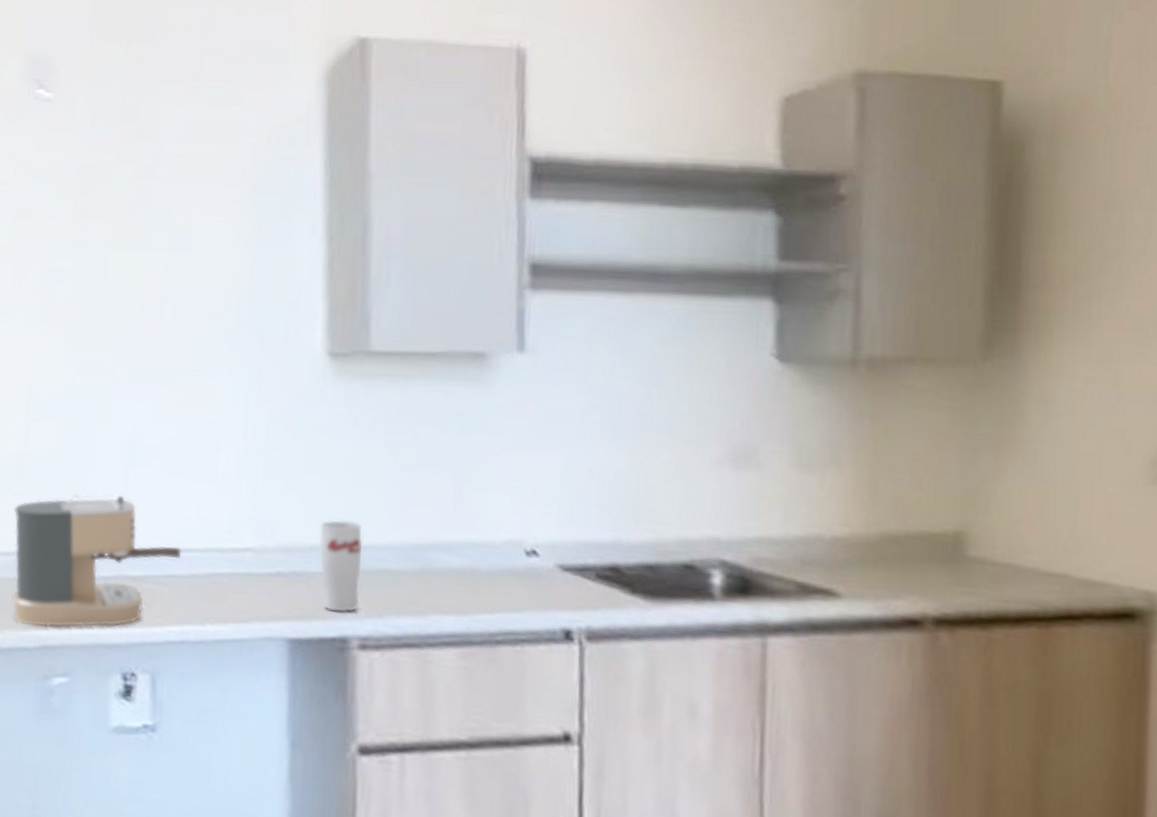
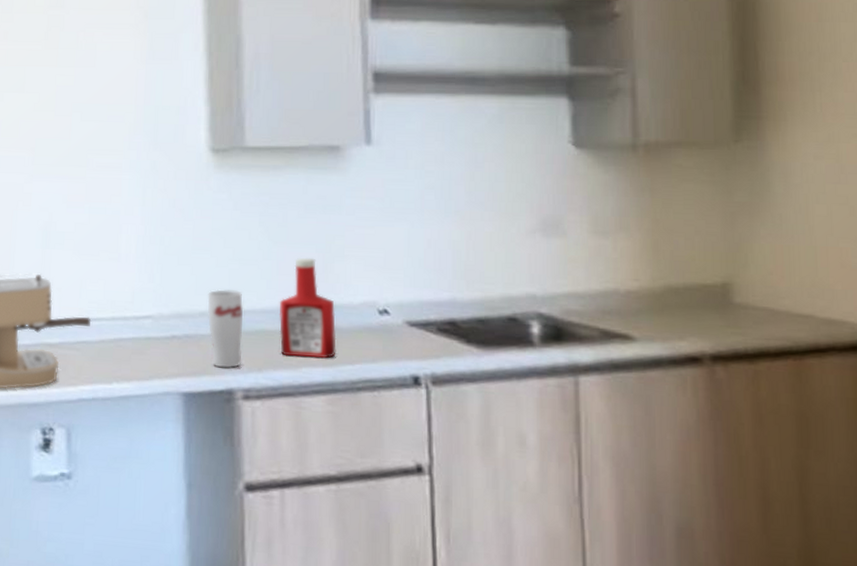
ketchup bottle: none [405,485,473,606] -> present [279,257,337,359]

